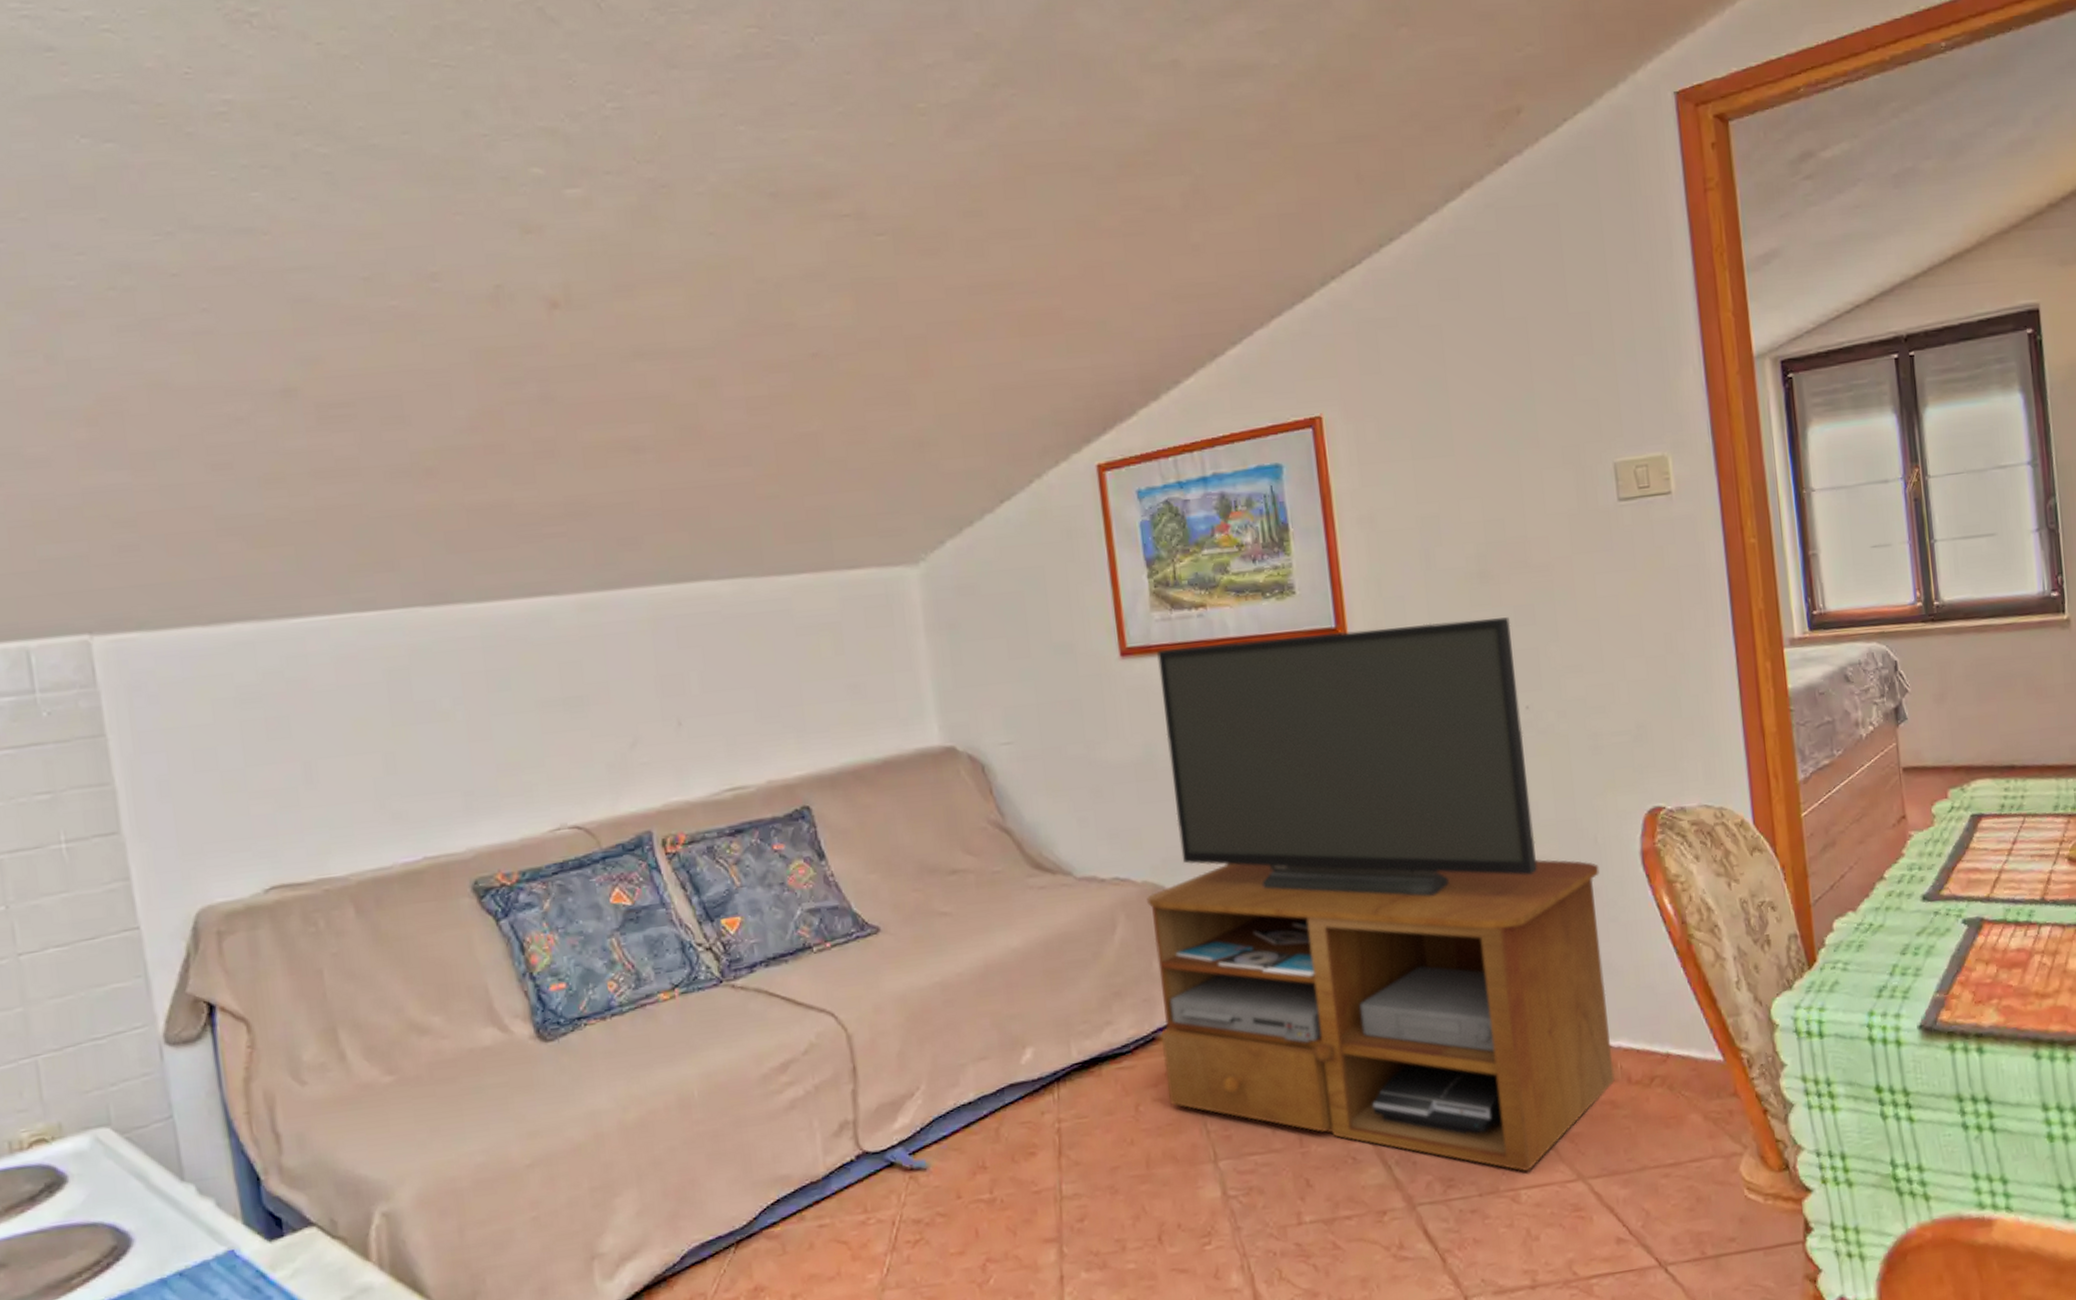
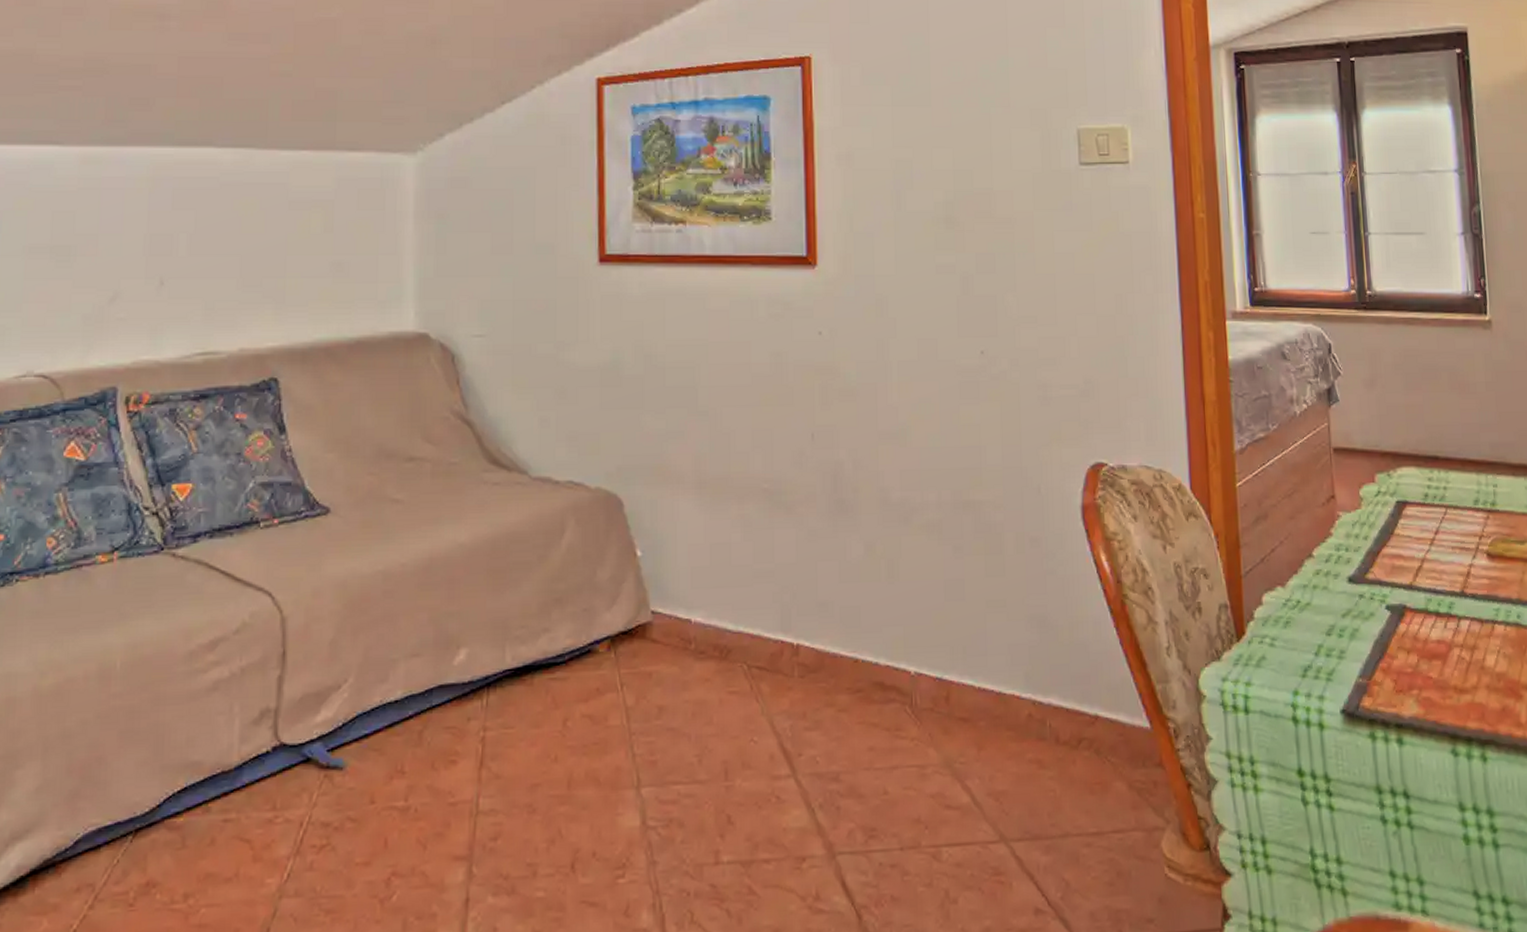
tv stand: present [1147,617,1615,1172] -> none [596,259,1043,828]

